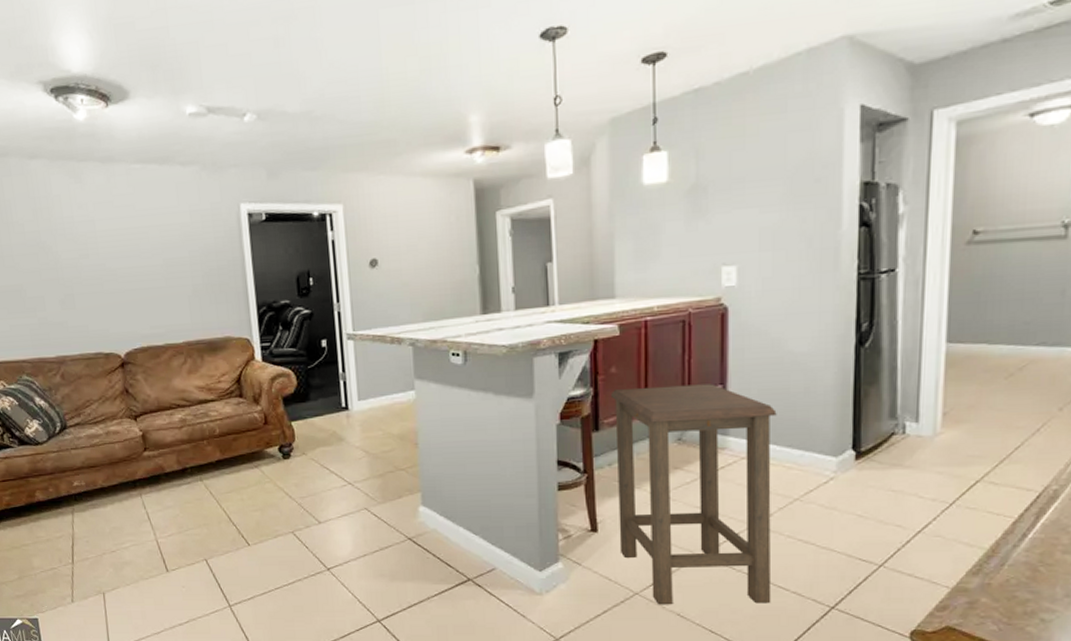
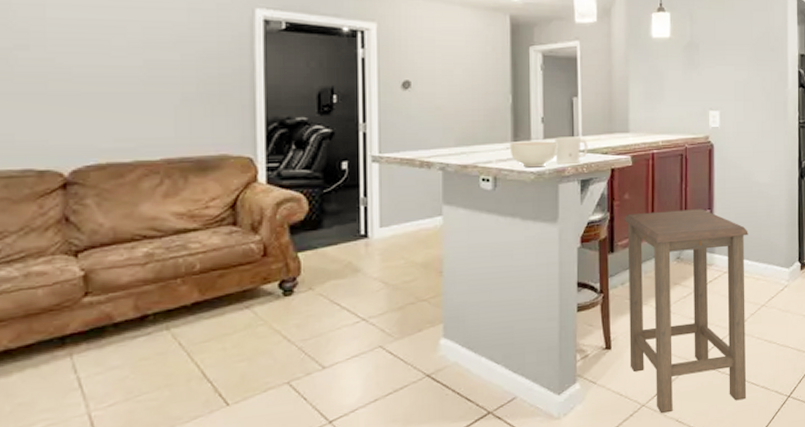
bowl: none [478,312,531,341] -> present [509,141,558,168]
mug: none [528,305,566,336] -> present [555,136,588,164]

